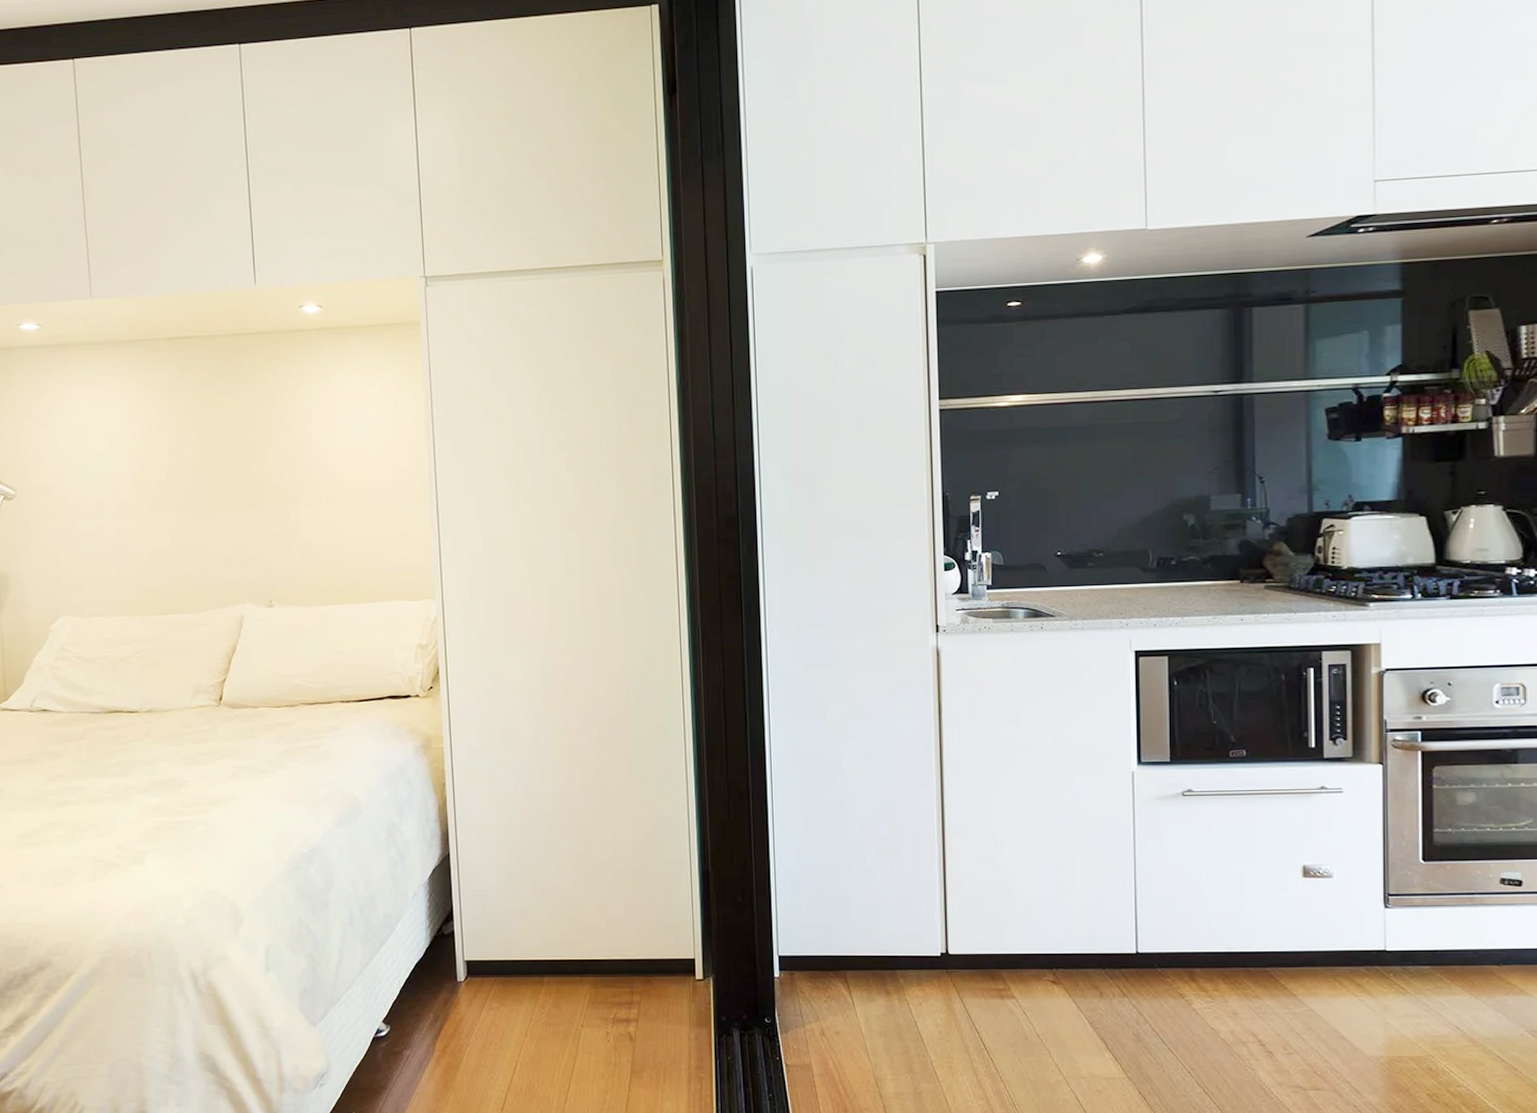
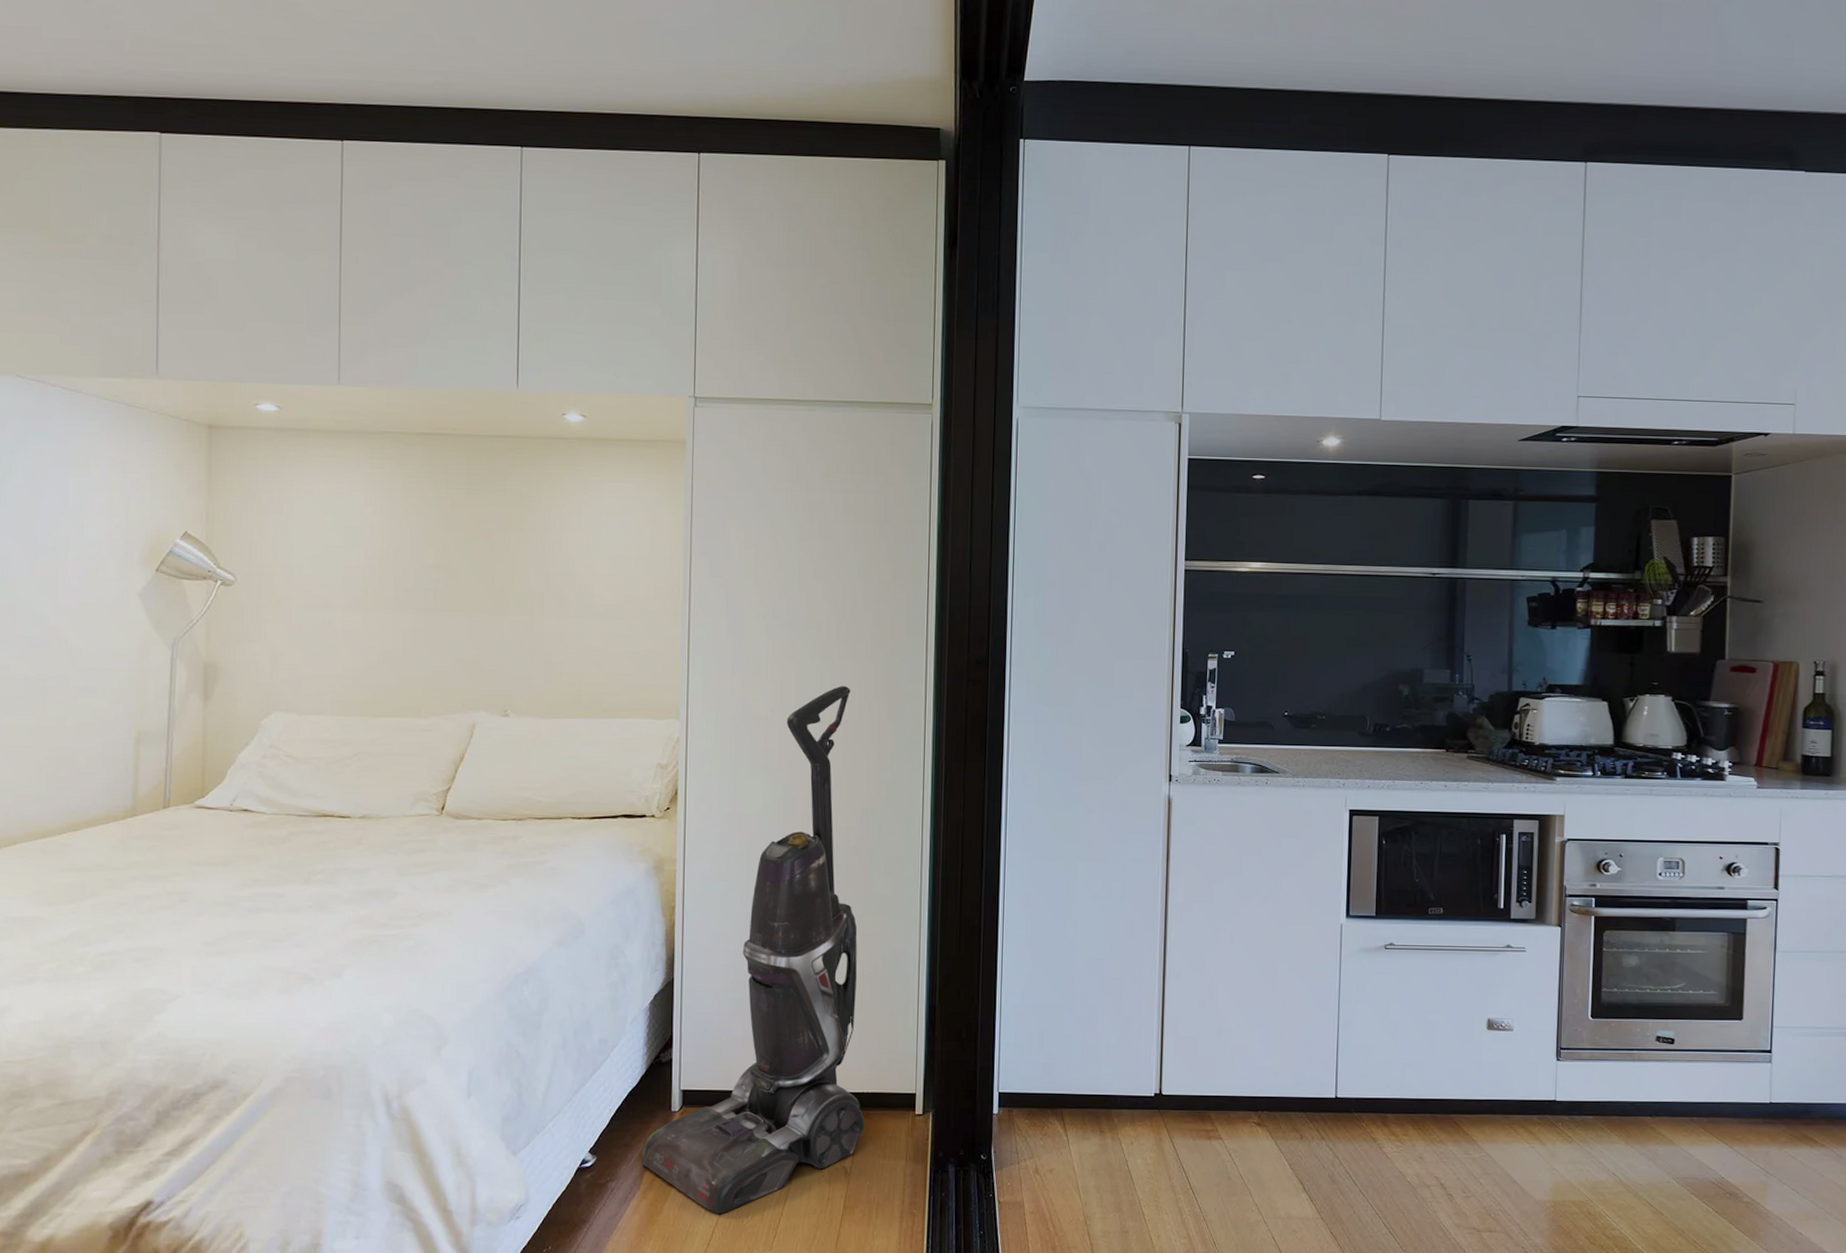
vacuum cleaner: none [432,555,646,1080] -> present [641,685,865,1215]

